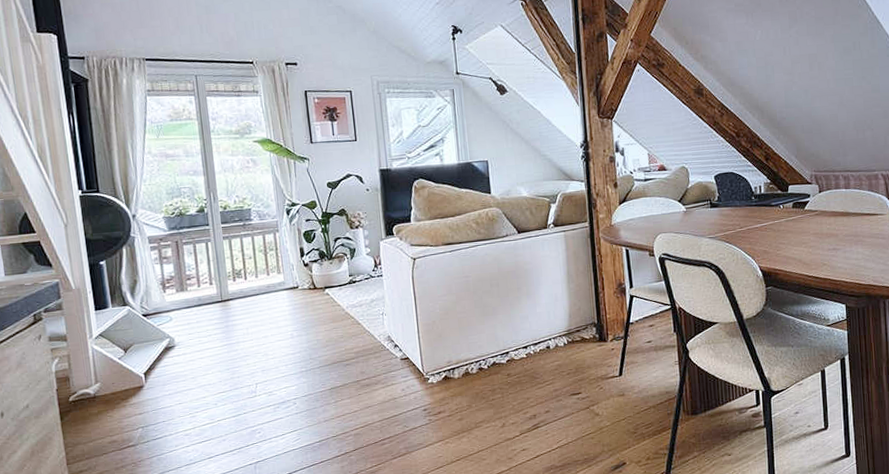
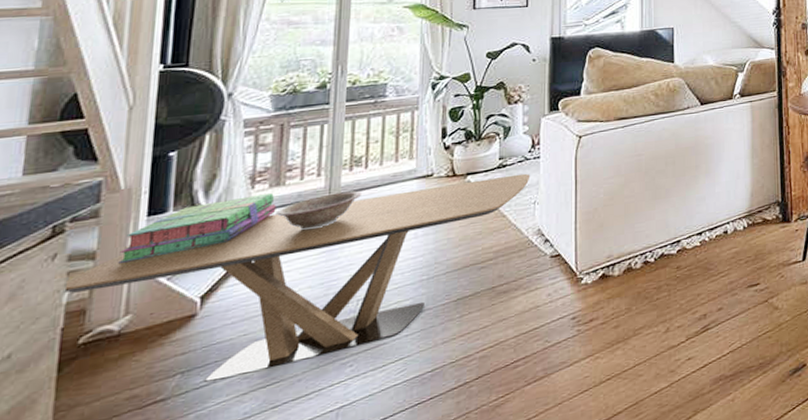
coffee table: none [51,289,377,435] -> present [64,173,531,382]
stack of books: none [82,297,185,345] -> present [118,193,276,263]
decorative bowl: none [185,297,245,328] -> present [276,190,361,231]

